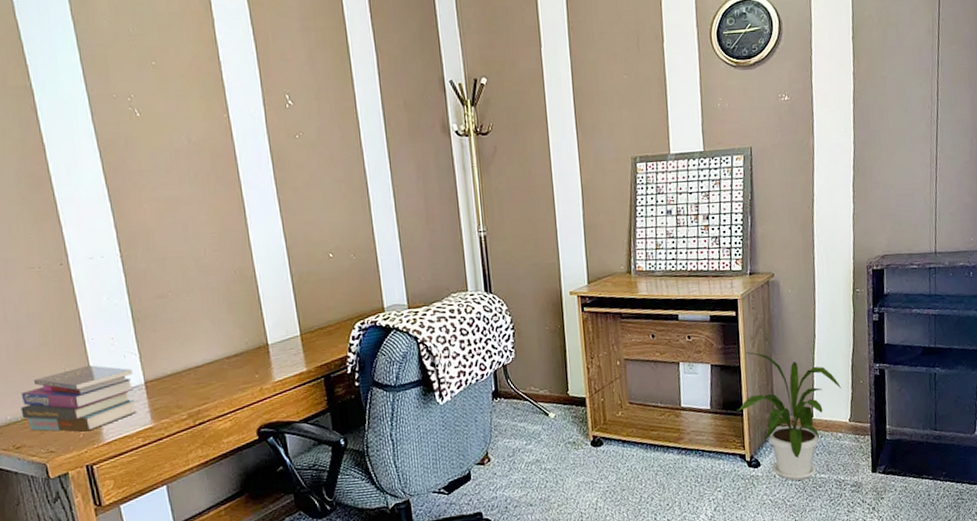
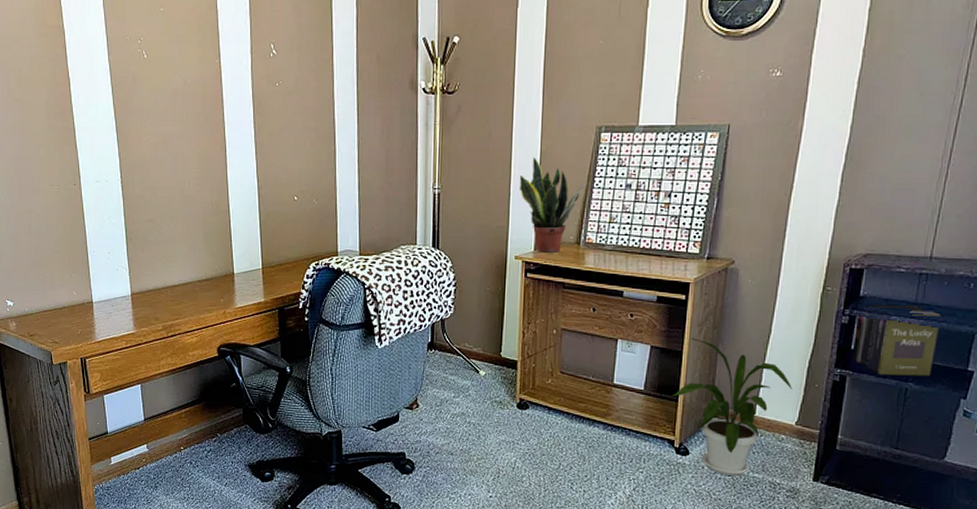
books: present [21,365,137,432] -> none [36,274,123,329]
potted plant: none [565,192,630,285] -> present [519,157,588,253]
books: none [885,296,953,364] -> present [852,304,941,377]

